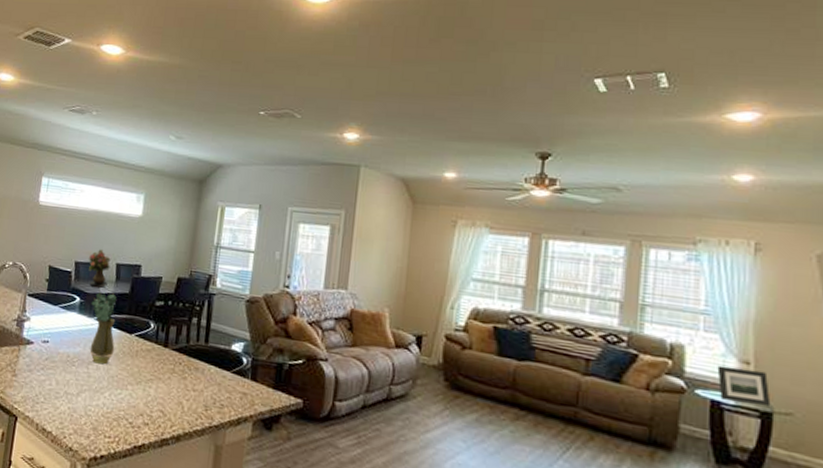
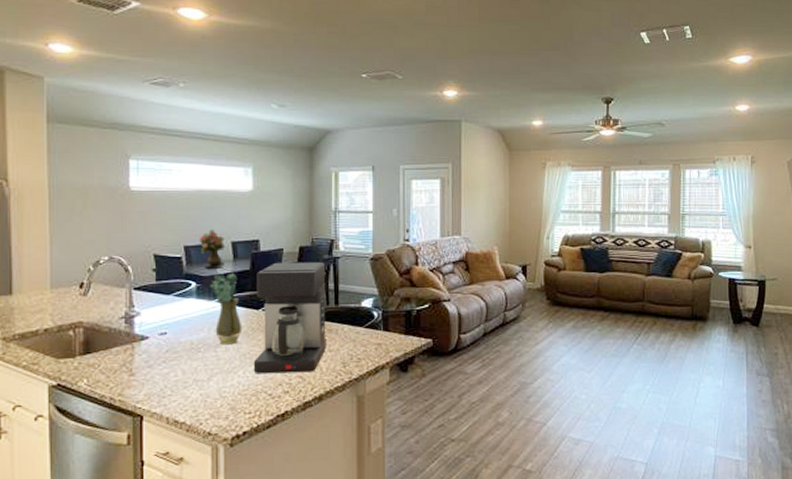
coffee maker: none [118,289,201,409] -> present [253,261,326,374]
picture frame: present [717,365,771,407] -> none [732,252,764,277]

